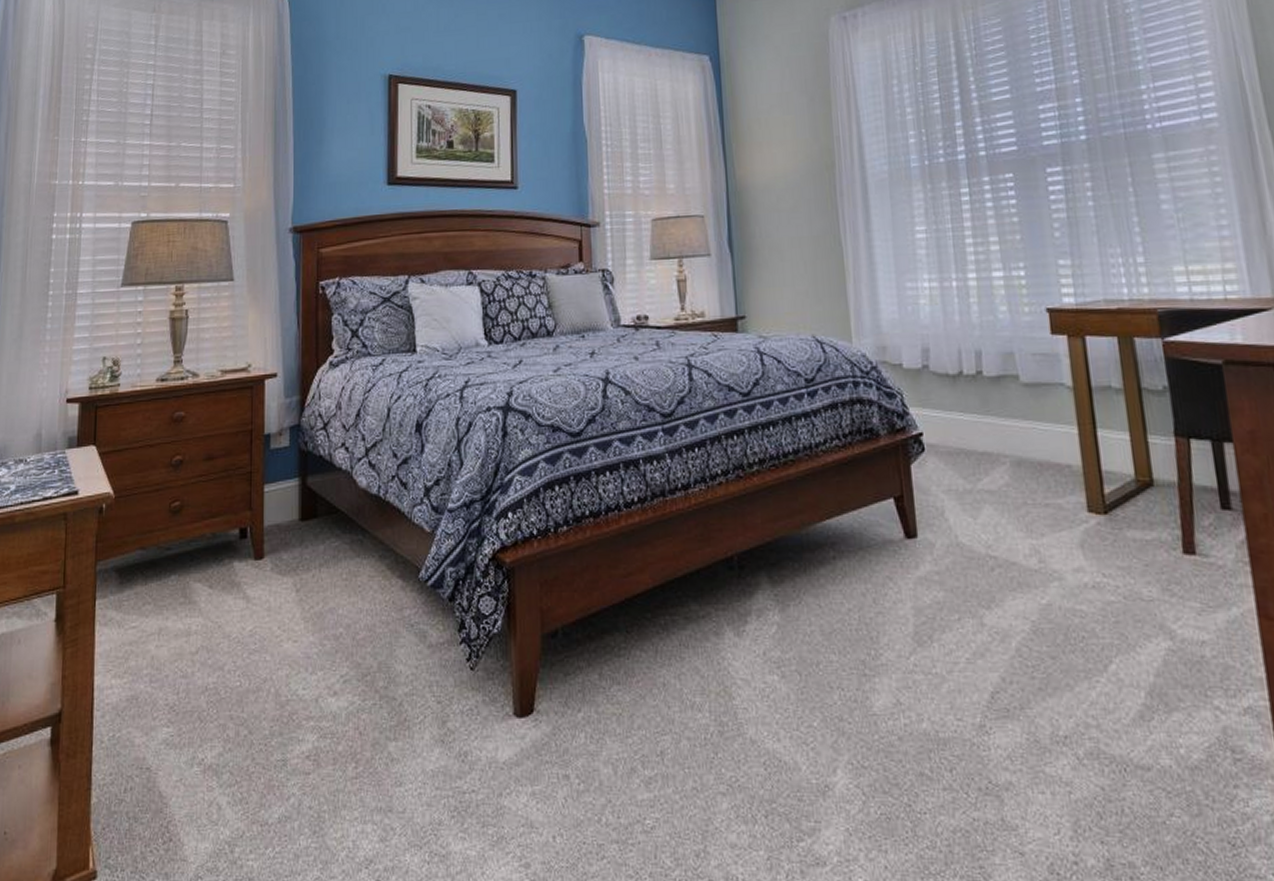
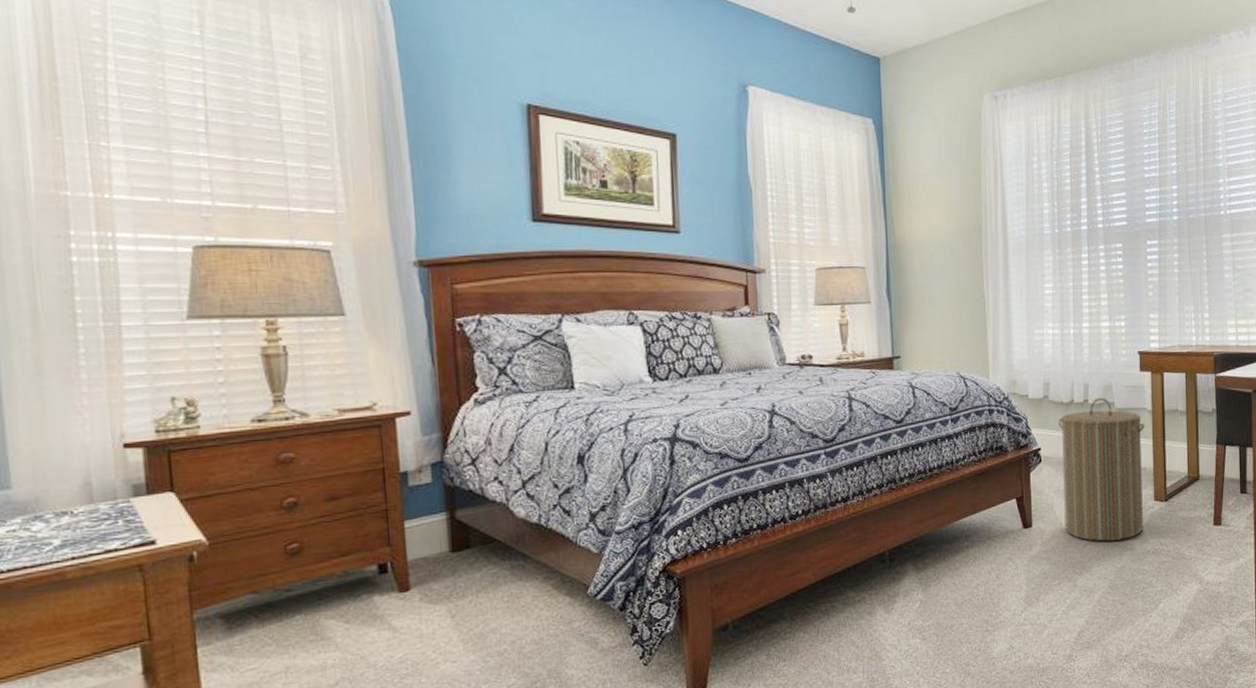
laundry hamper: none [943,368,1075,565] -> present [1058,397,1145,542]

